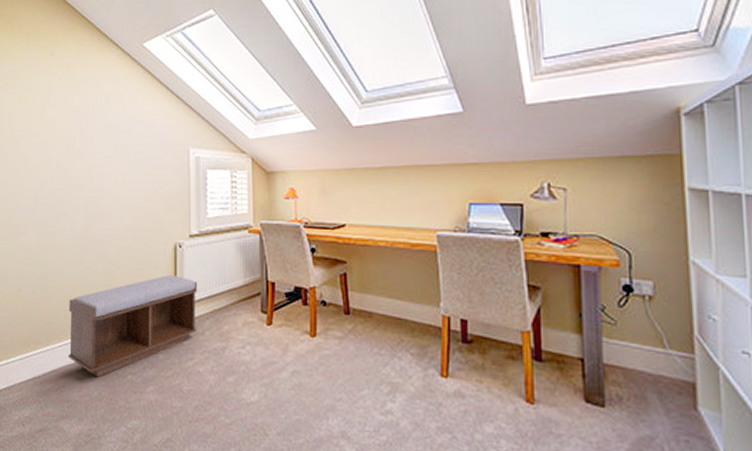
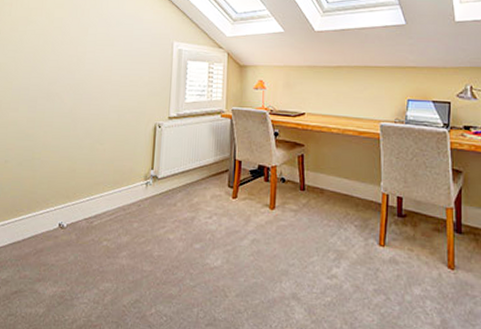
bench: present [68,275,197,378] -> none [48,152,172,243]

